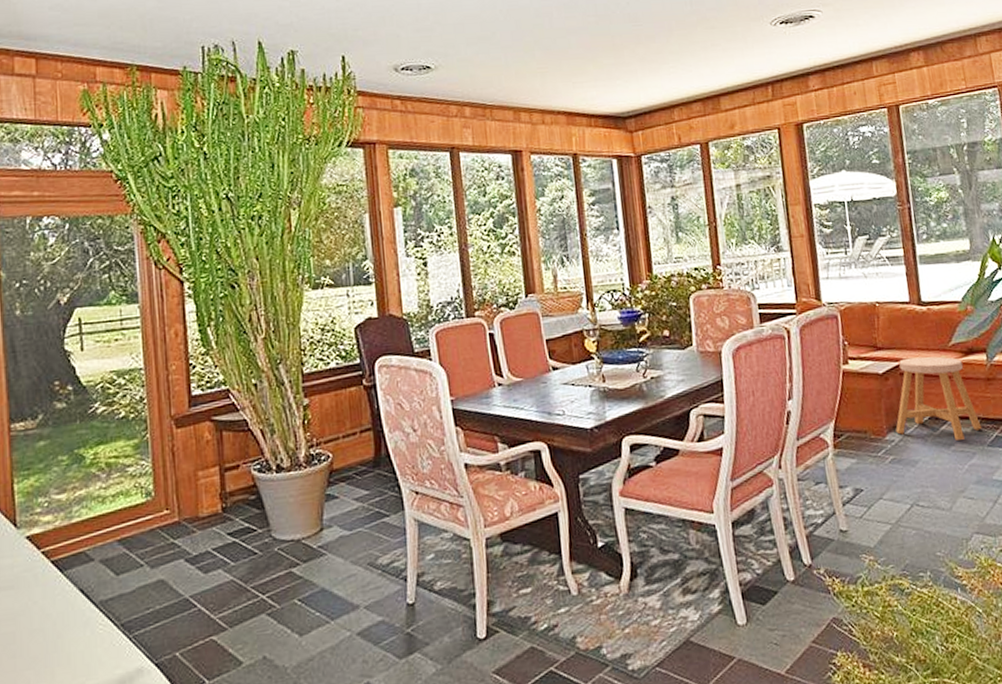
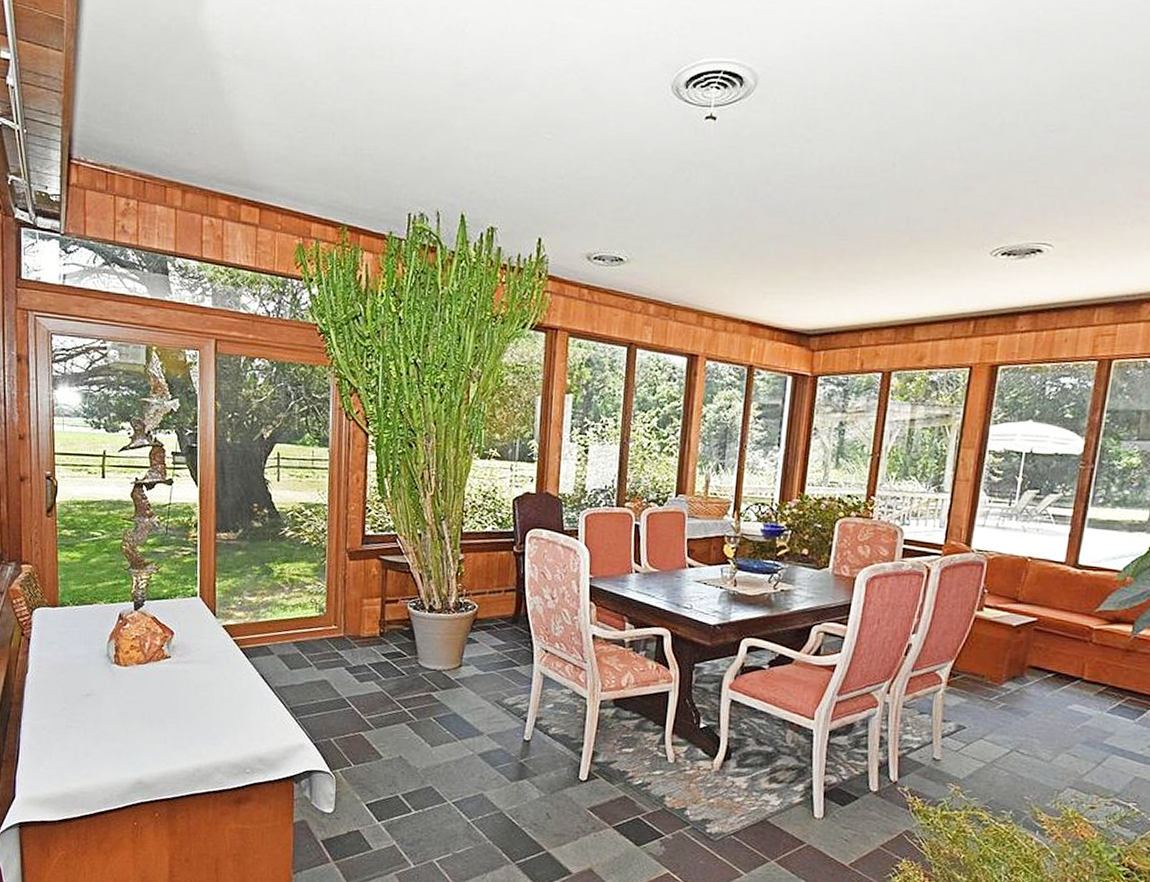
stool: present [895,356,982,440] -> none [1015,615,1107,702]

